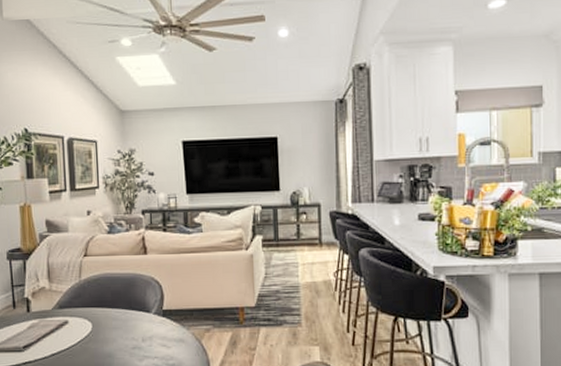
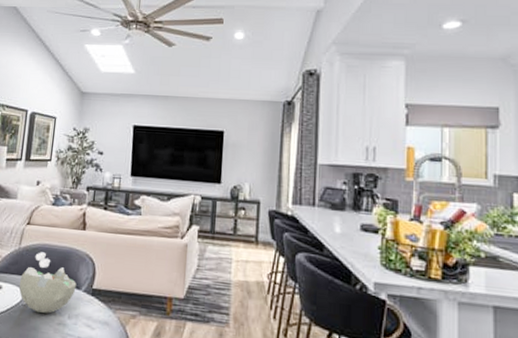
bowl: none [86,282,146,340] -> present [19,252,77,313]

